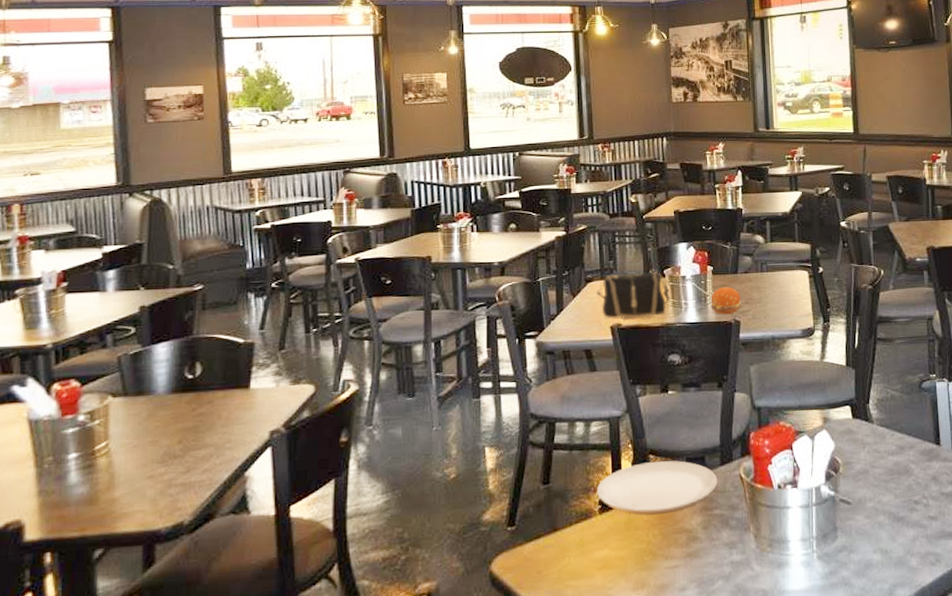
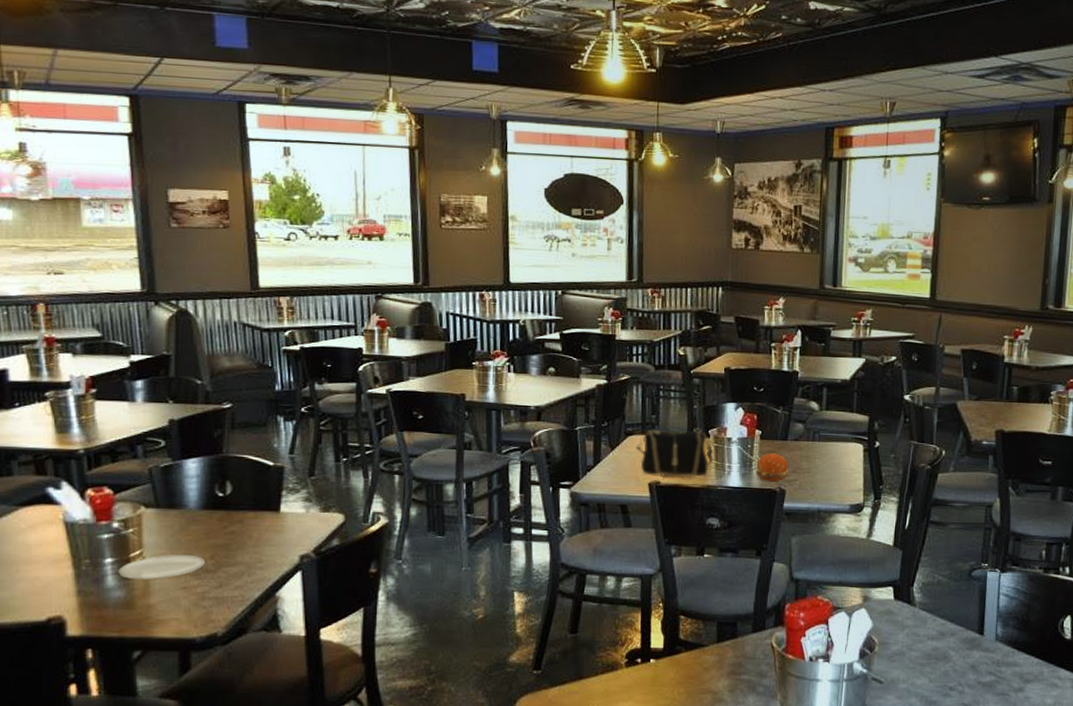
plate: none [82,441,173,474] -> present [118,554,206,581]
plate: present [597,460,718,515] -> none [624,622,748,674]

